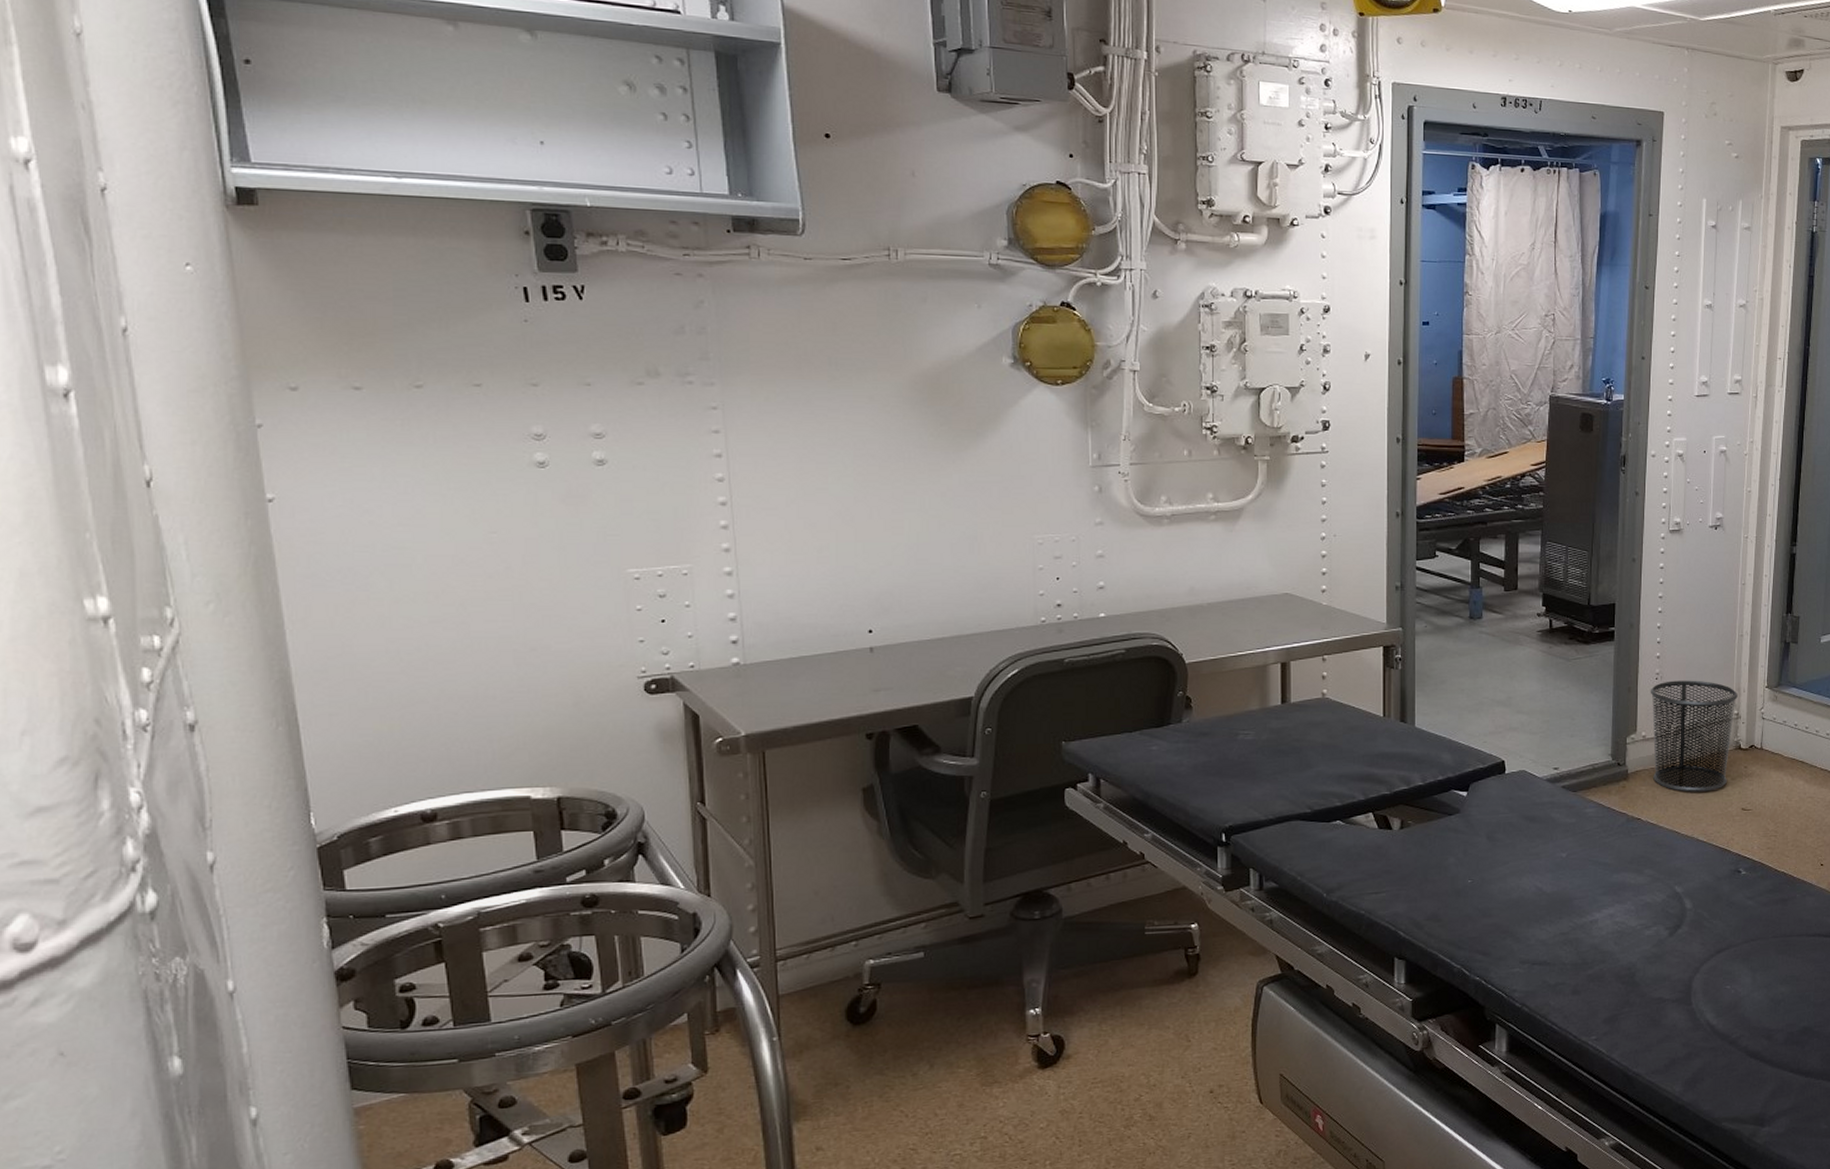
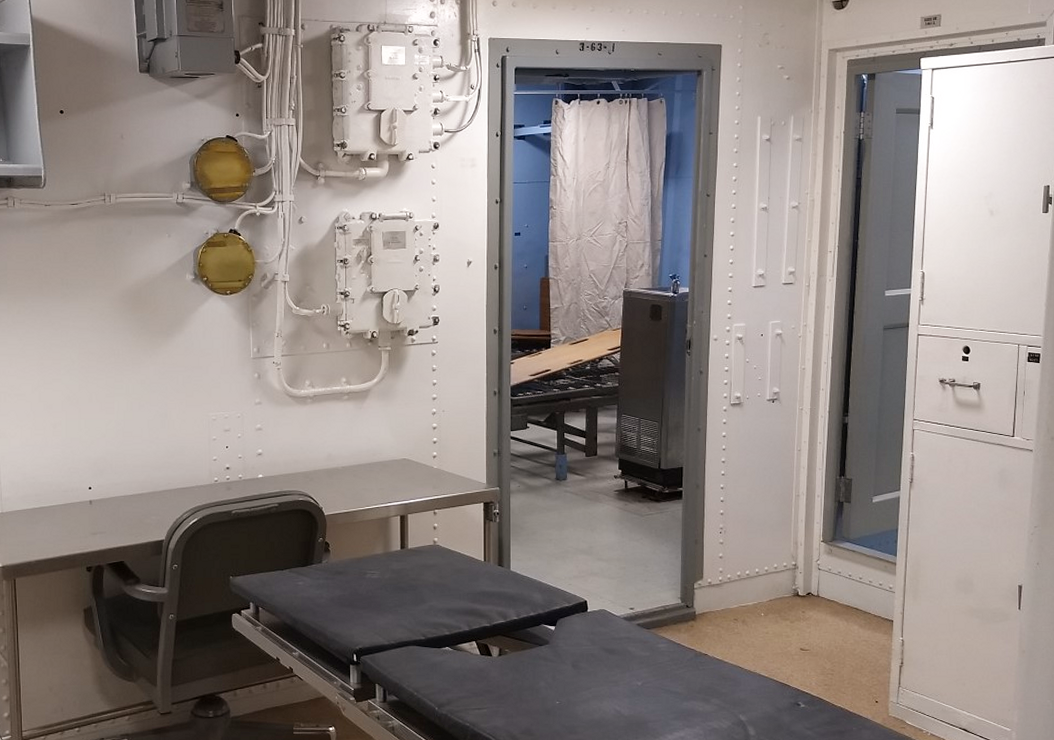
waste bin: present [1650,680,1738,792] -> none [715,534,795,633]

